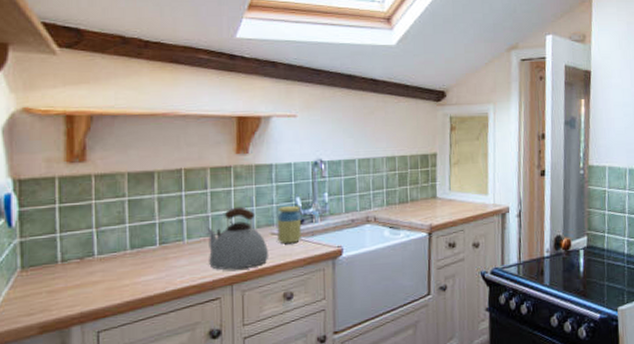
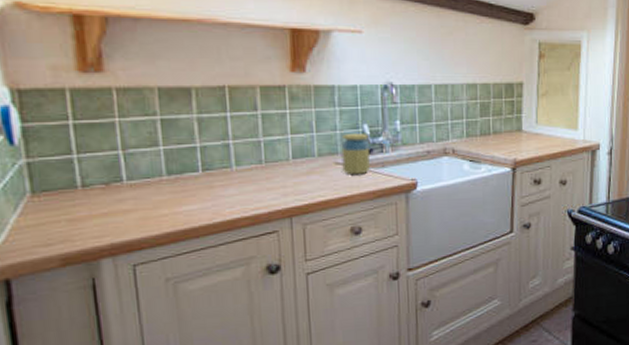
kettle: present [205,206,268,270] -> none [257,132,332,202]

